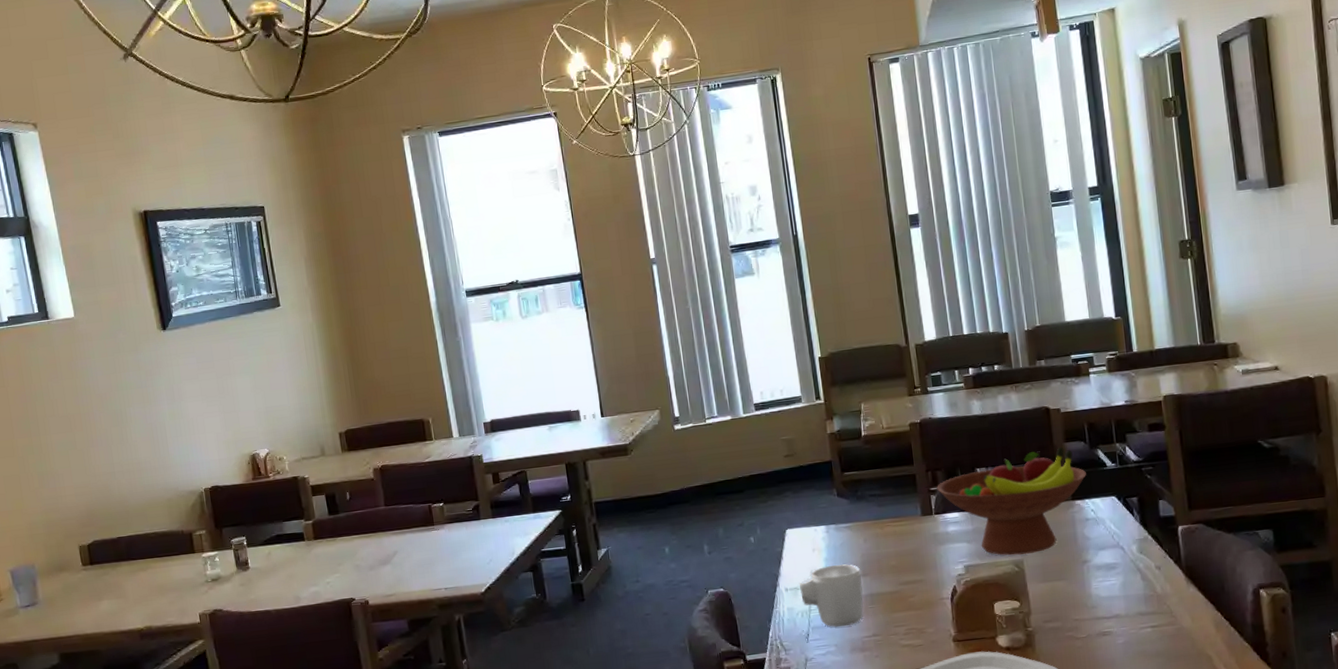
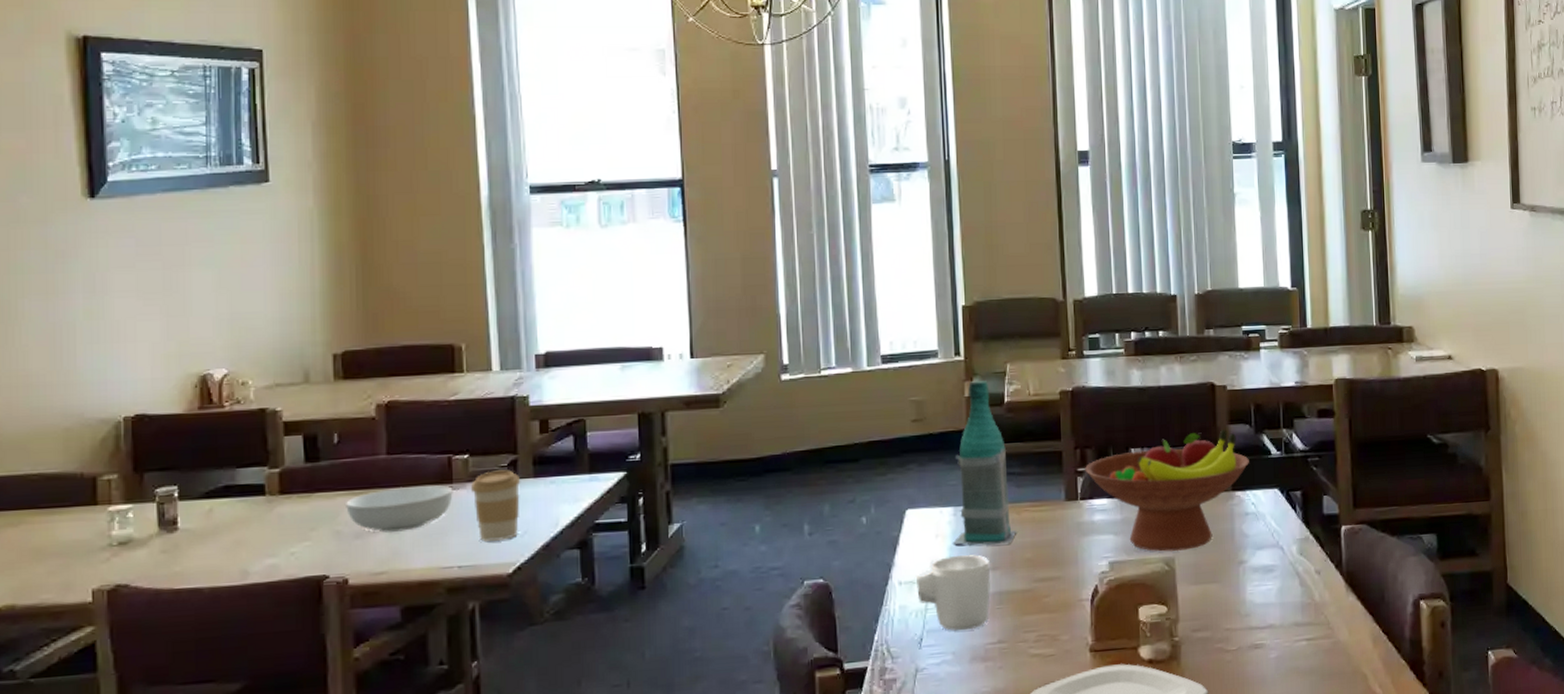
serving bowl: none [360,527,436,565] -> present [346,485,453,533]
coffee cup: none [447,513,486,569] -> present [471,470,521,541]
bottle: none [823,419,881,557] -> present [953,381,1016,546]

